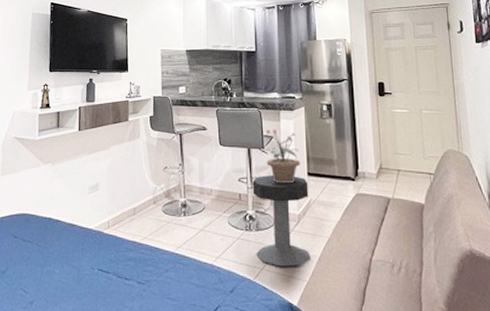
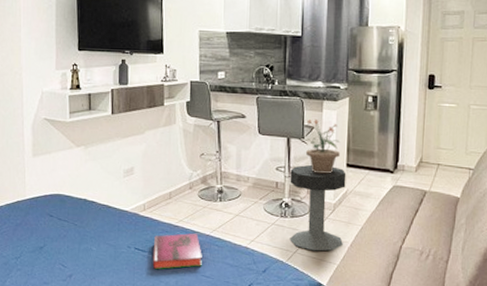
hardback book: none [116,252,167,293] -> present [152,233,202,270]

